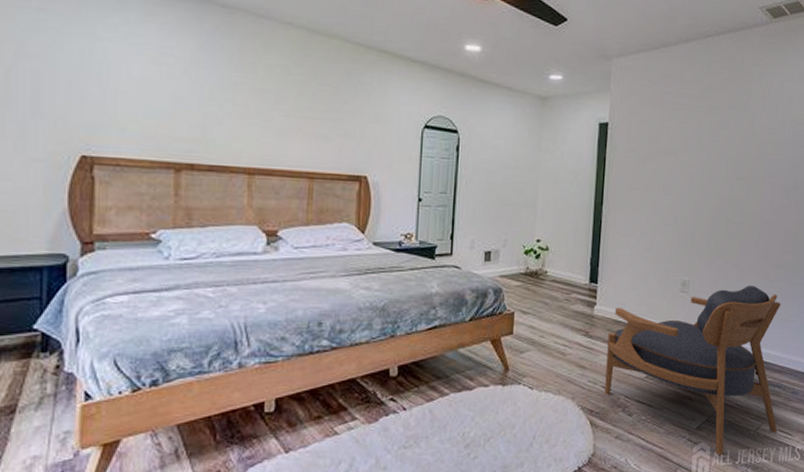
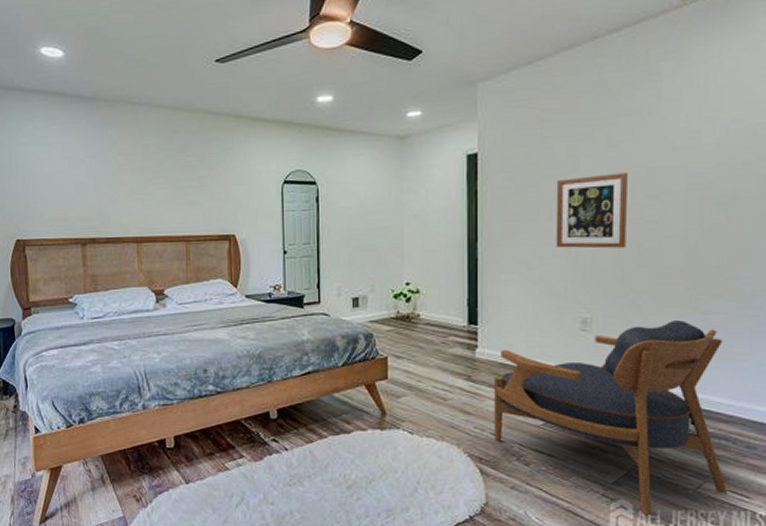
wall art: none [666,155,723,221] -> present [555,173,627,249]

